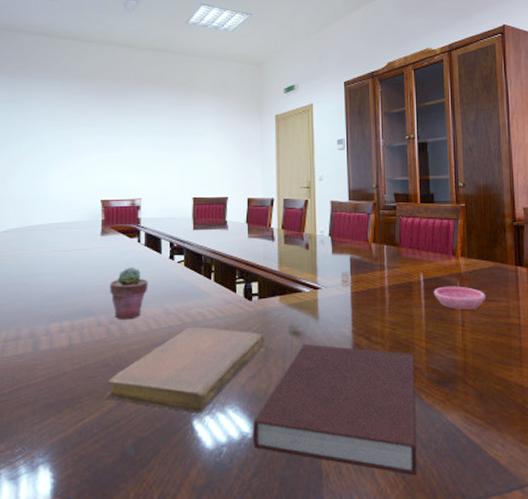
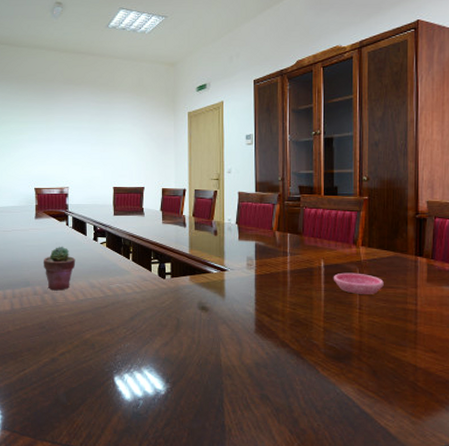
notebook: present [106,327,264,413] -> none [42,299,176,371]
notebook: present [252,344,418,476] -> none [164,318,312,437]

